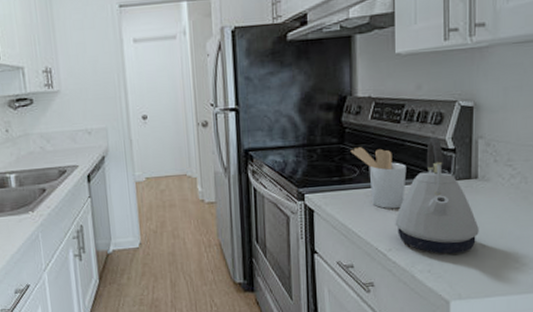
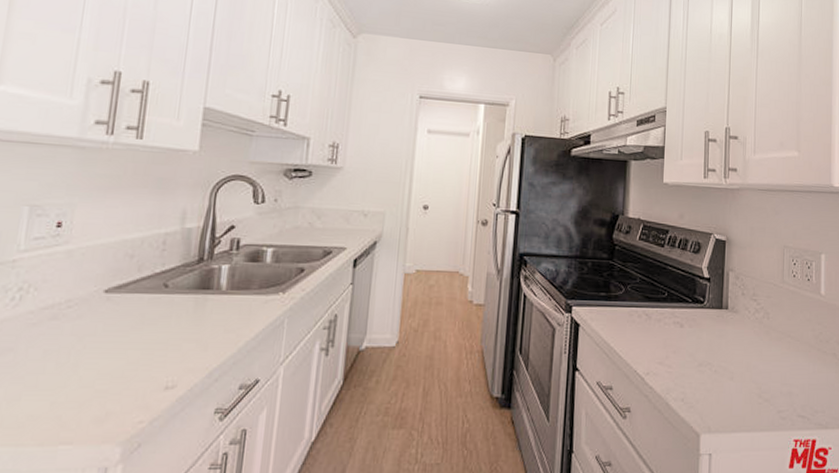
utensil holder: present [350,147,407,209] -> none [618,265,667,331]
kettle: present [395,137,479,255] -> none [654,264,728,384]

